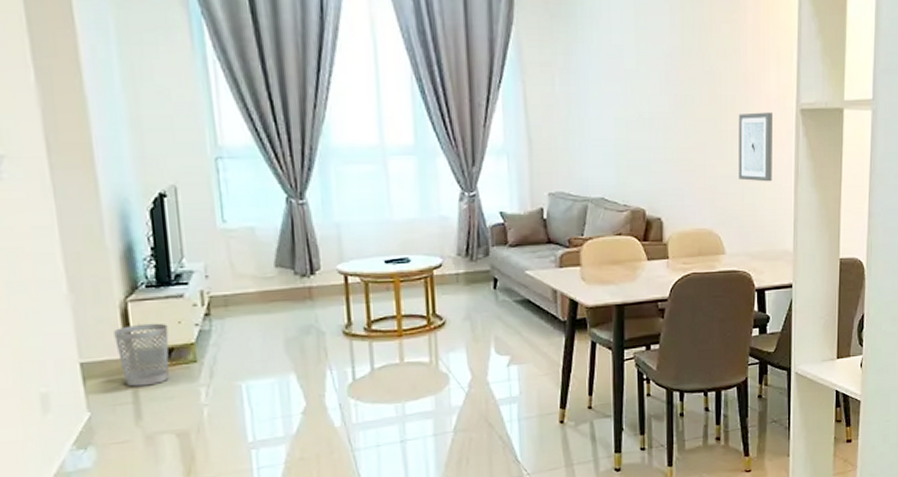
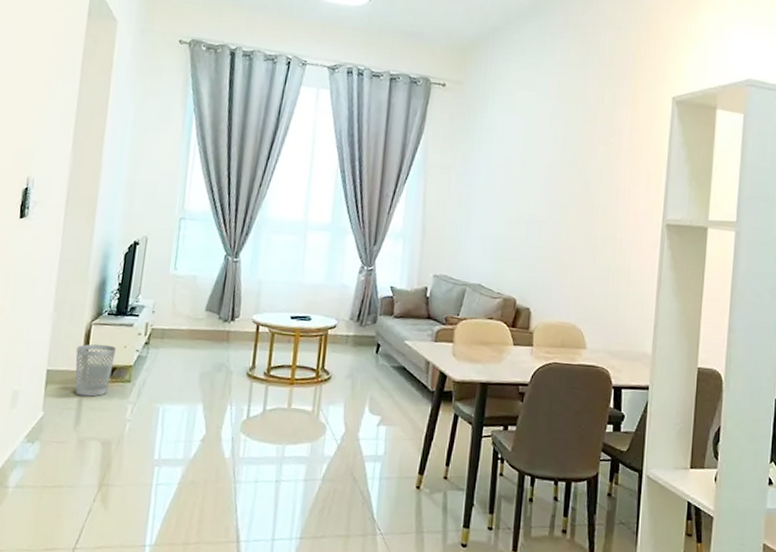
wall art: present [738,112,774,182] -> none [604,223,641,287]

